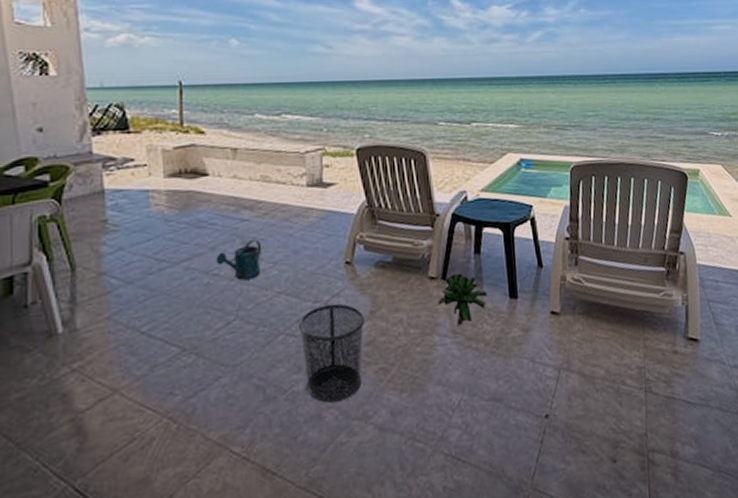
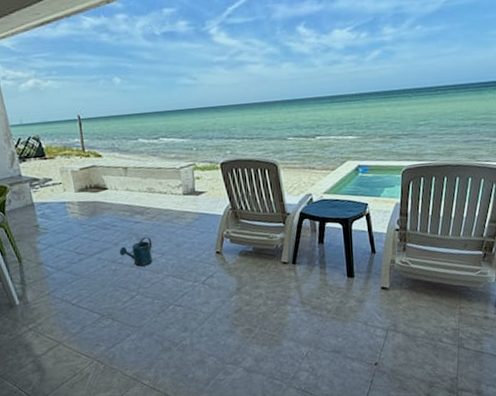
waste bin: present [299,303,364,403] -> none [184,283,233,353]
decorative plant: present [438,273,488,326] -> none [289,258,329,299]

